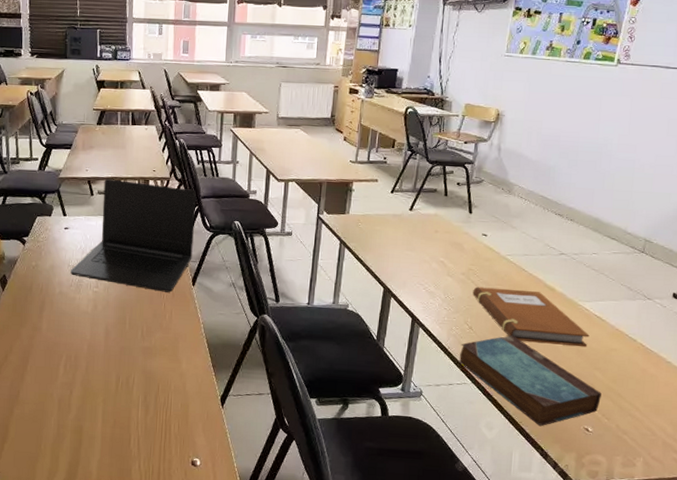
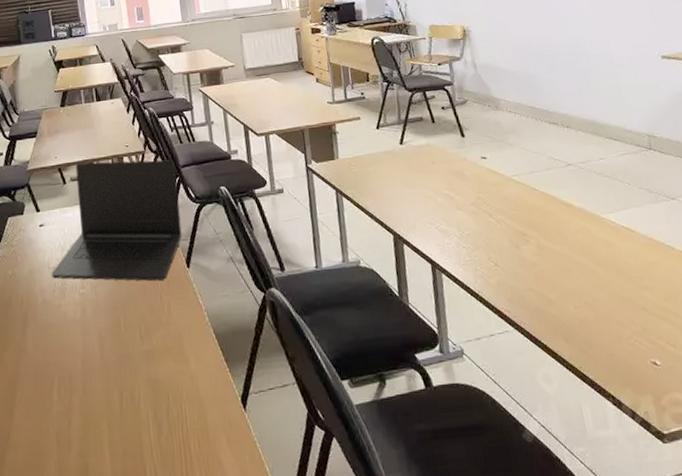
book: present [458,334,601,427] -> none [491,264,659,369]
notebook: present [473,287,590,346] -> none [487,211,625,270]

